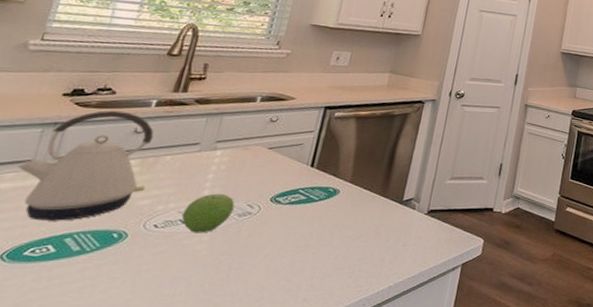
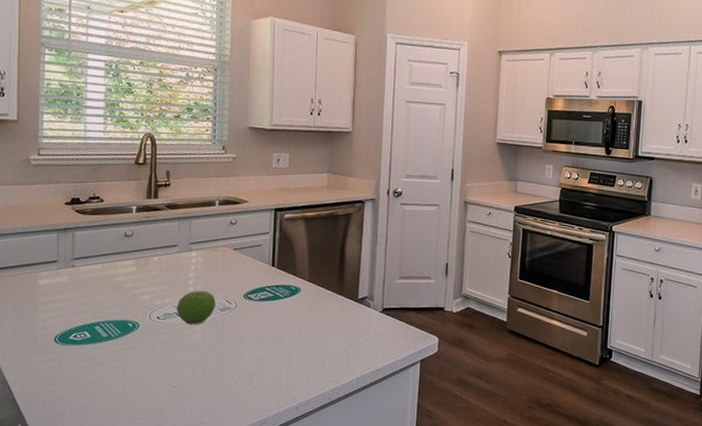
kettle: present [17,110,154,221] -> none [48,216,144,312]

